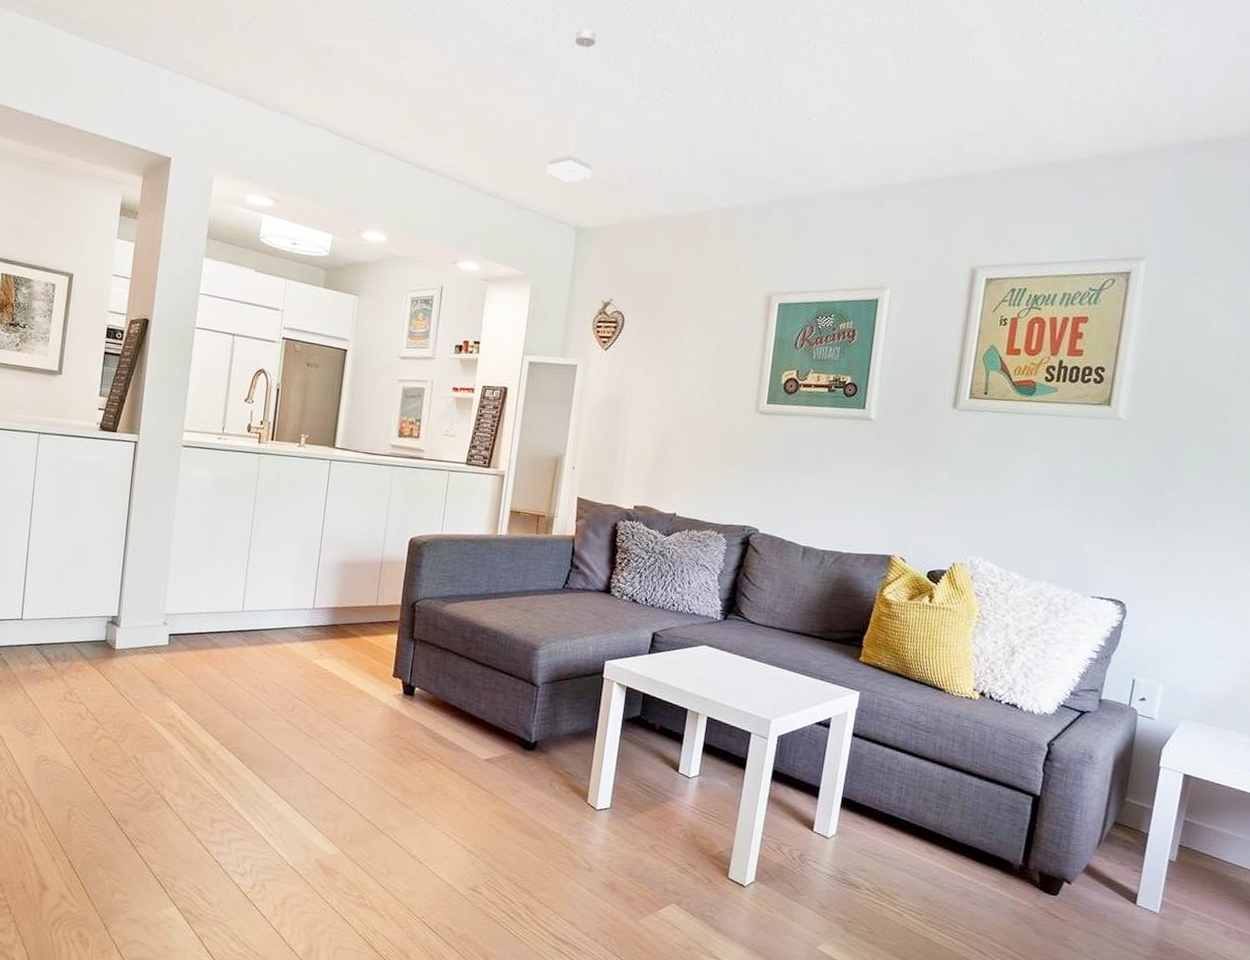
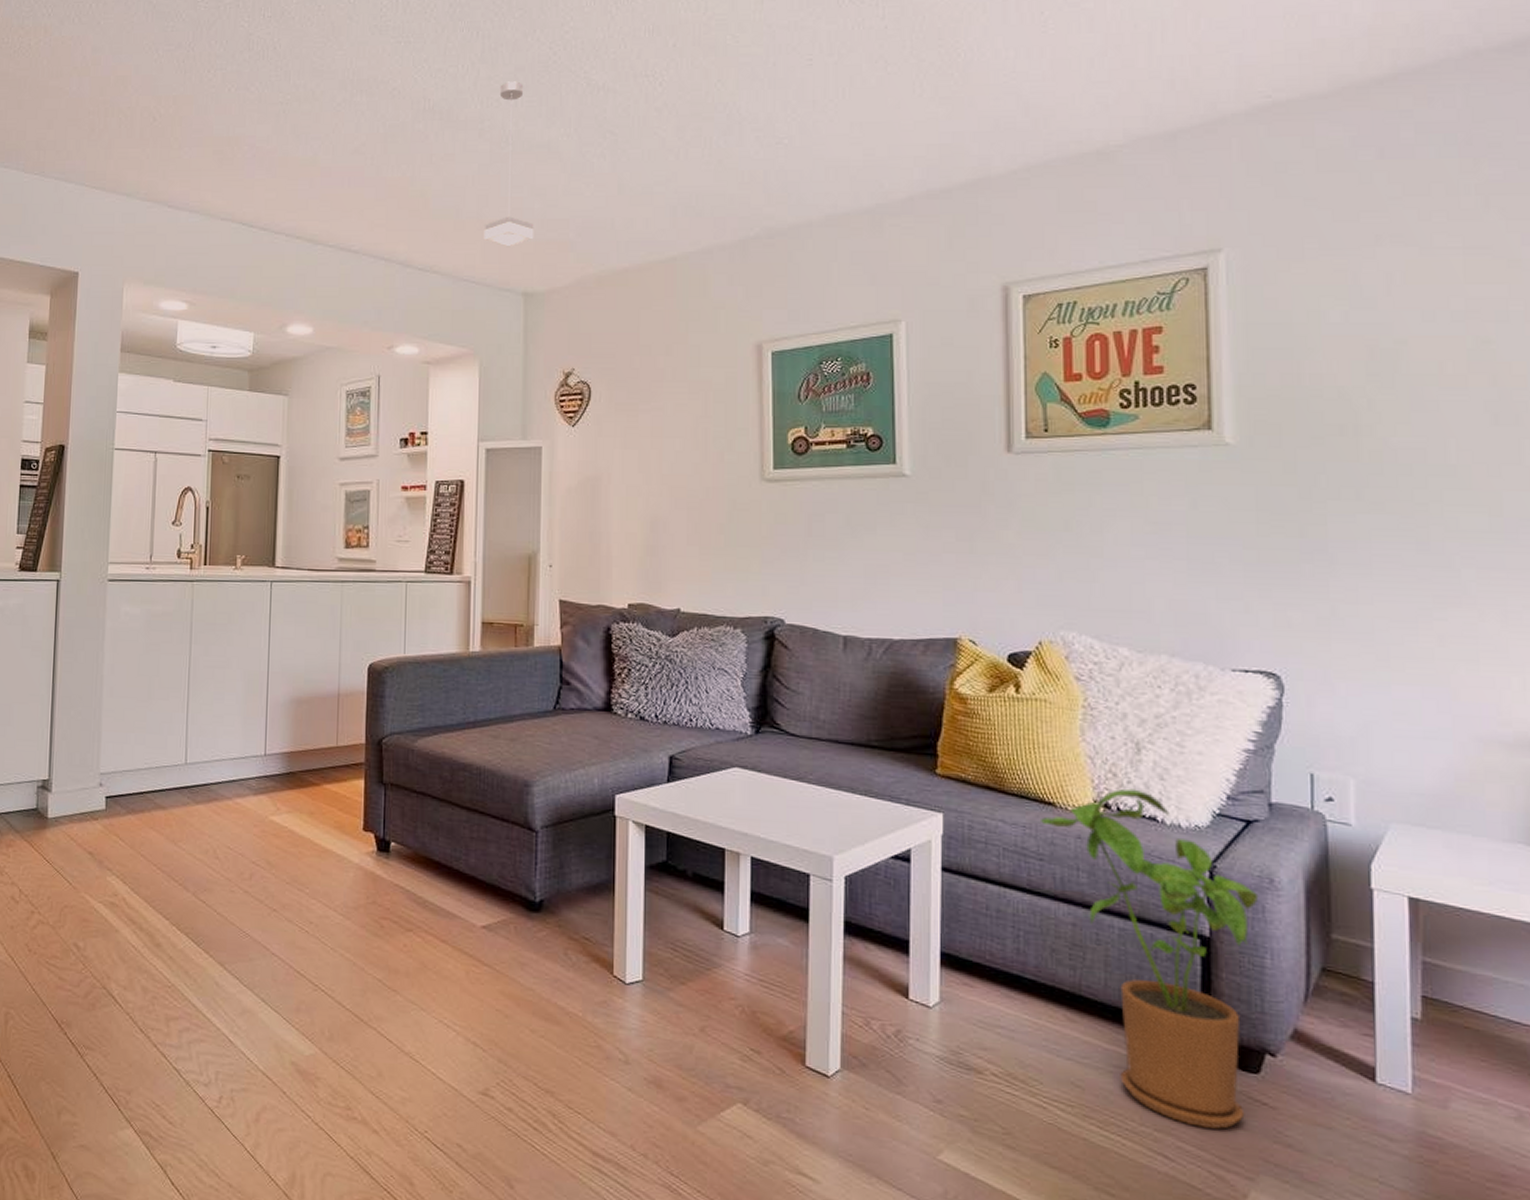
house plant: none [932,681,1080,934] -> present [1041,788,1259,1129]

